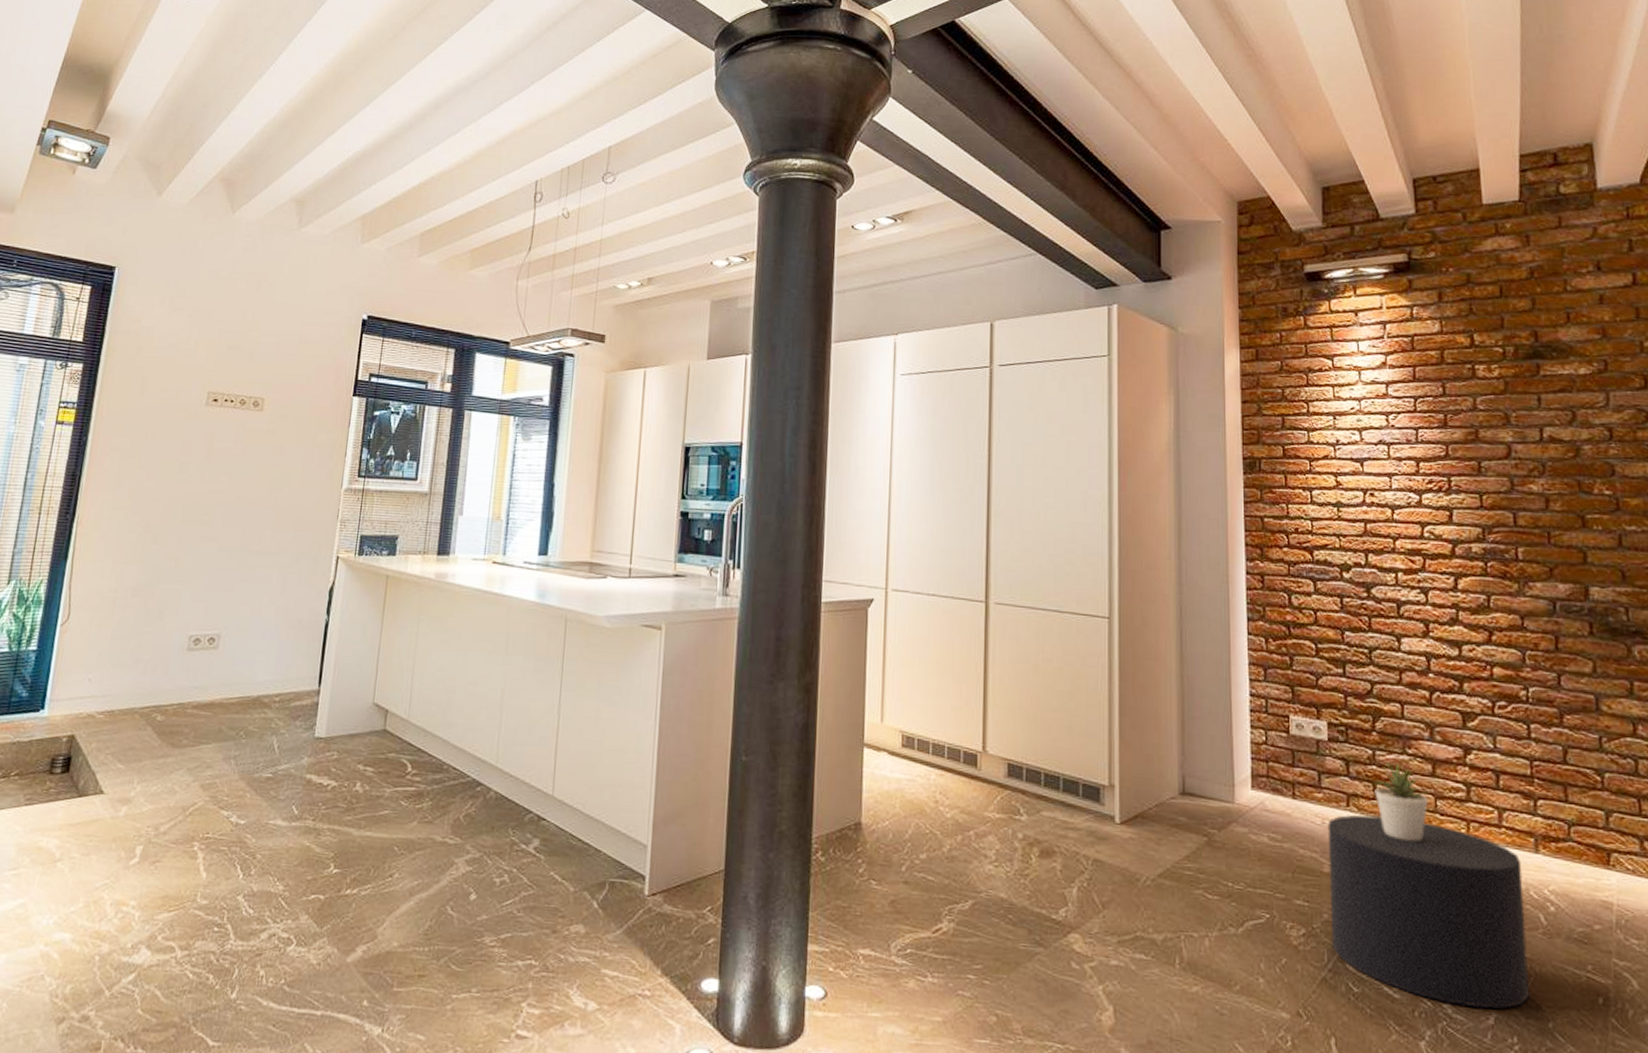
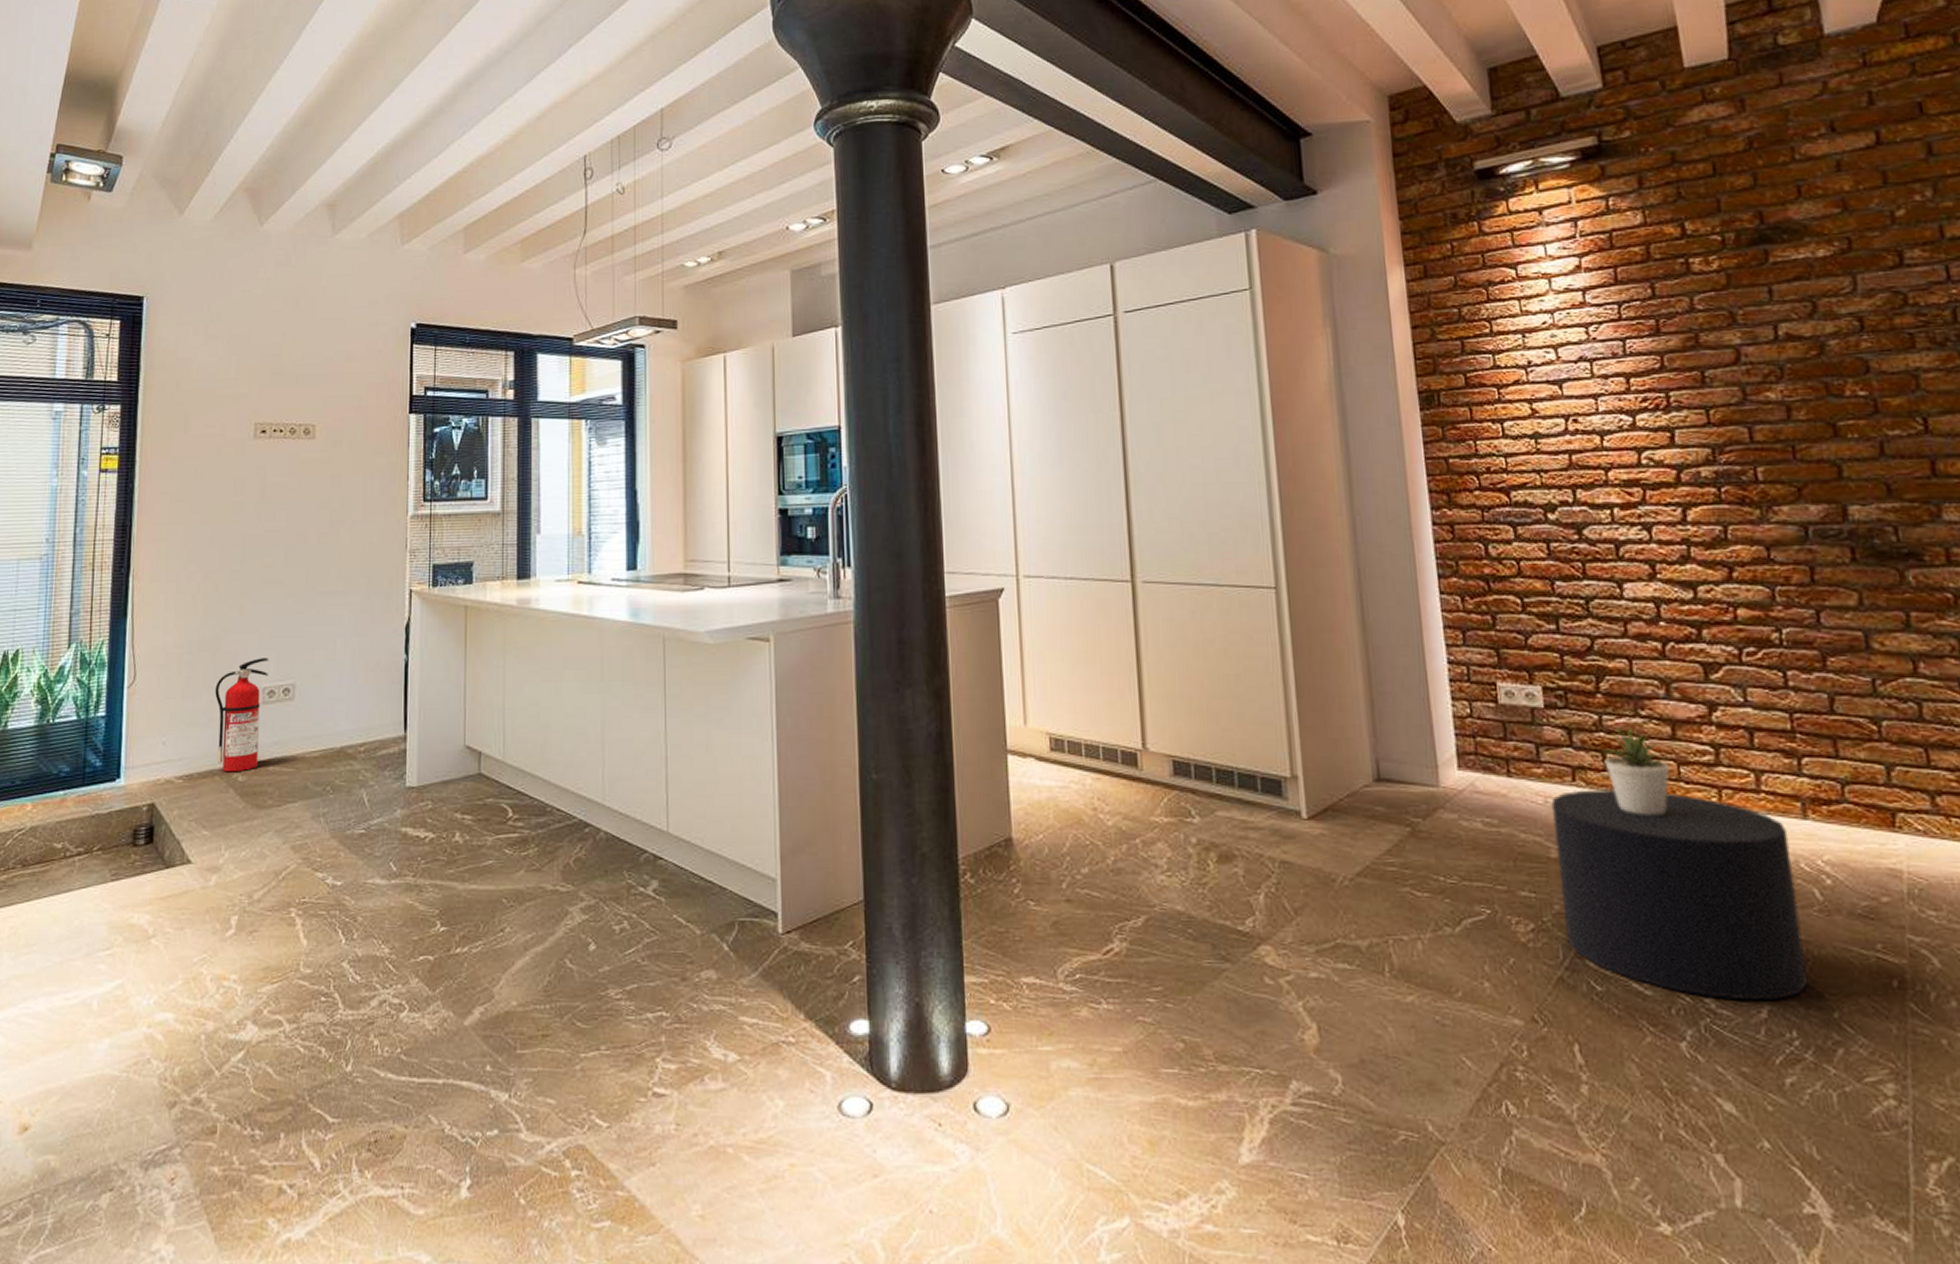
fire extinguisher: none [139,608,198,712] -> present [215,658,269,772]

